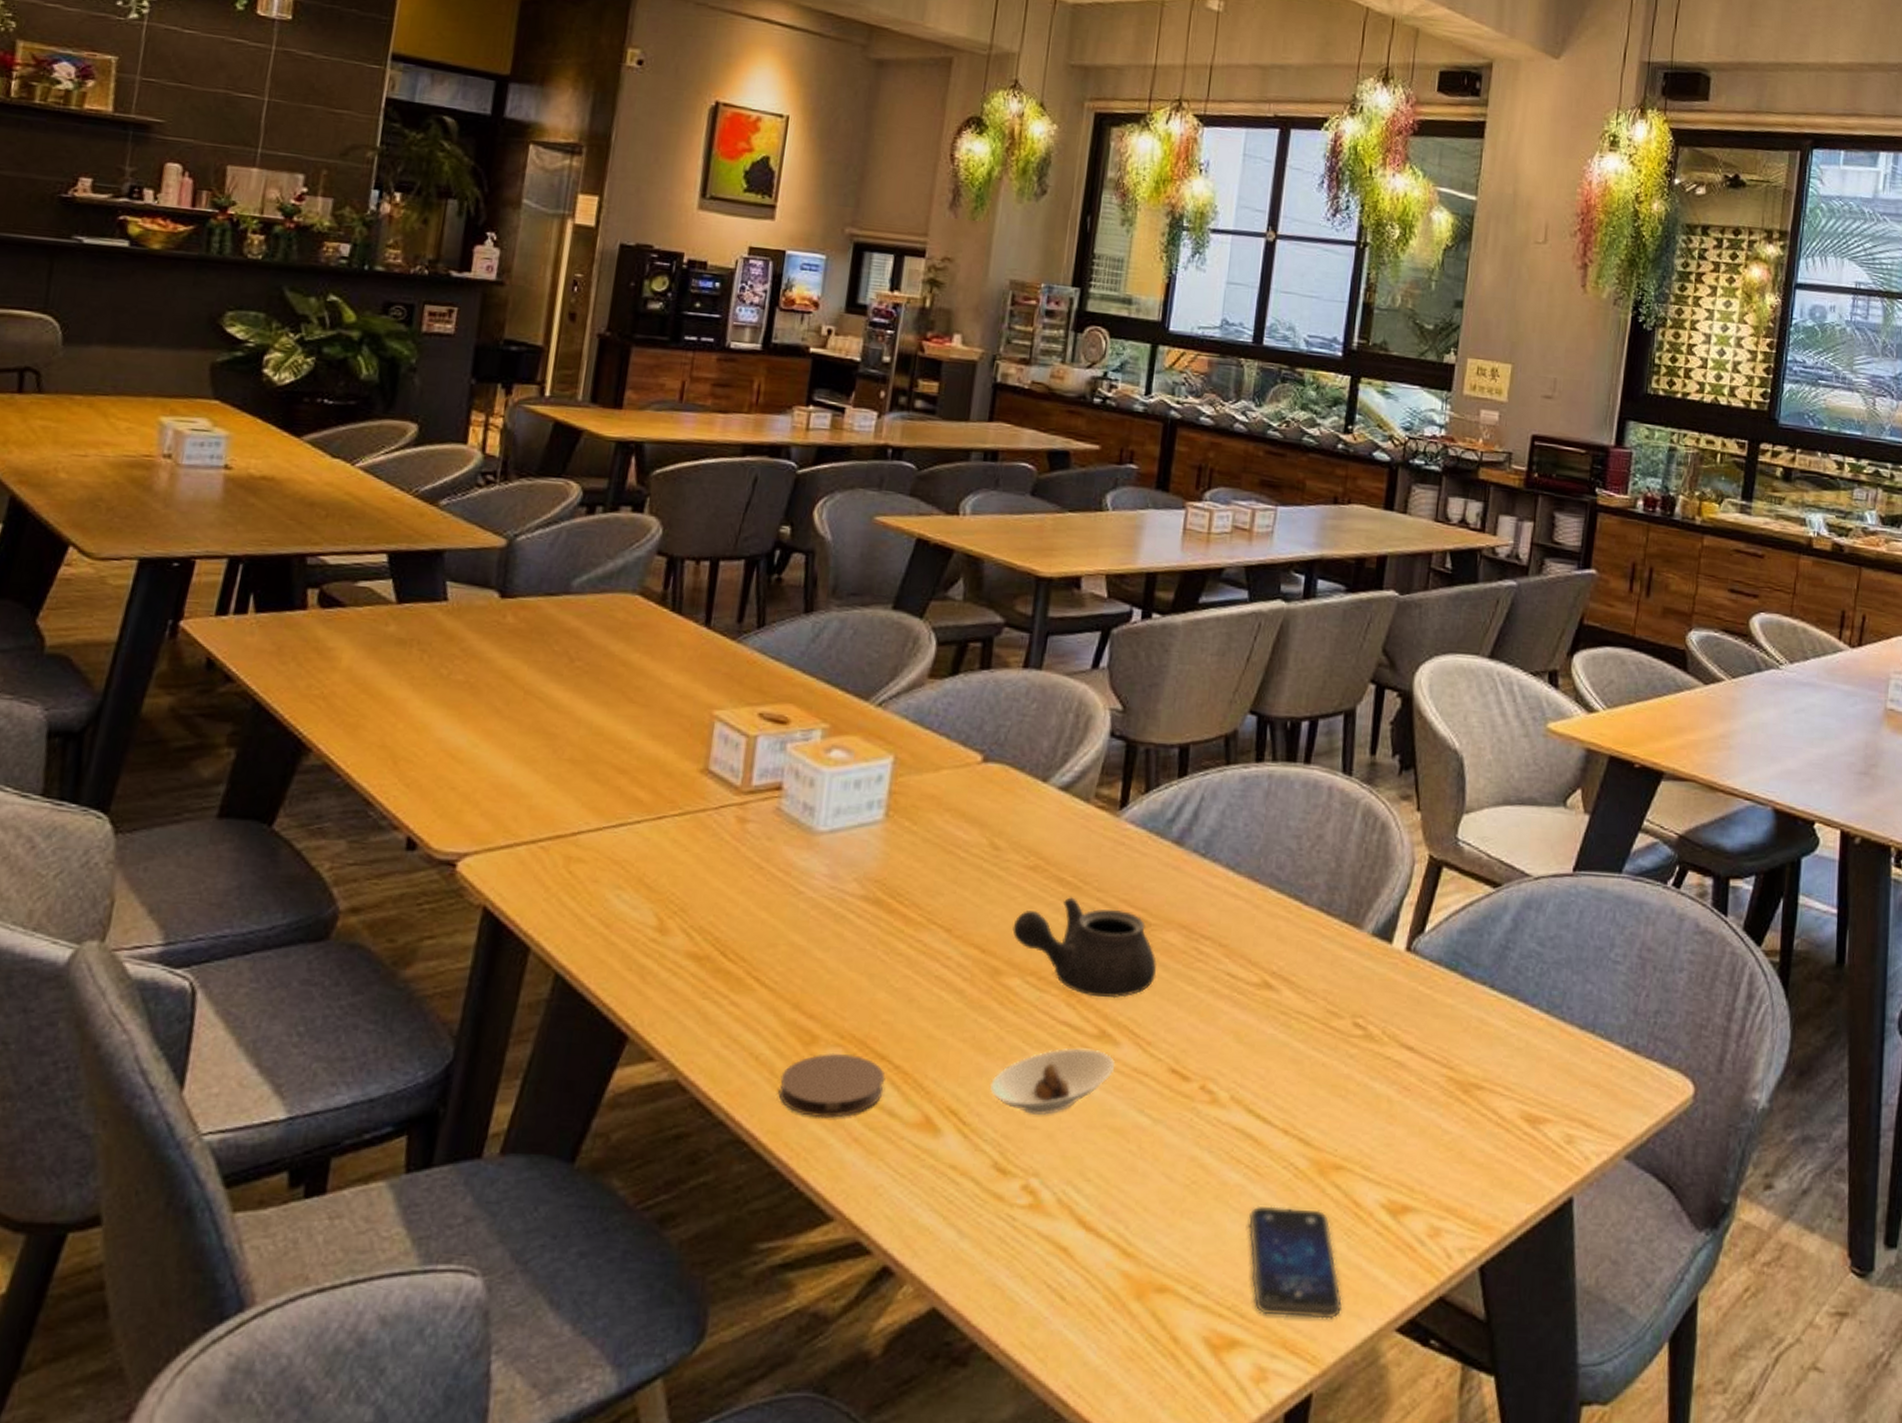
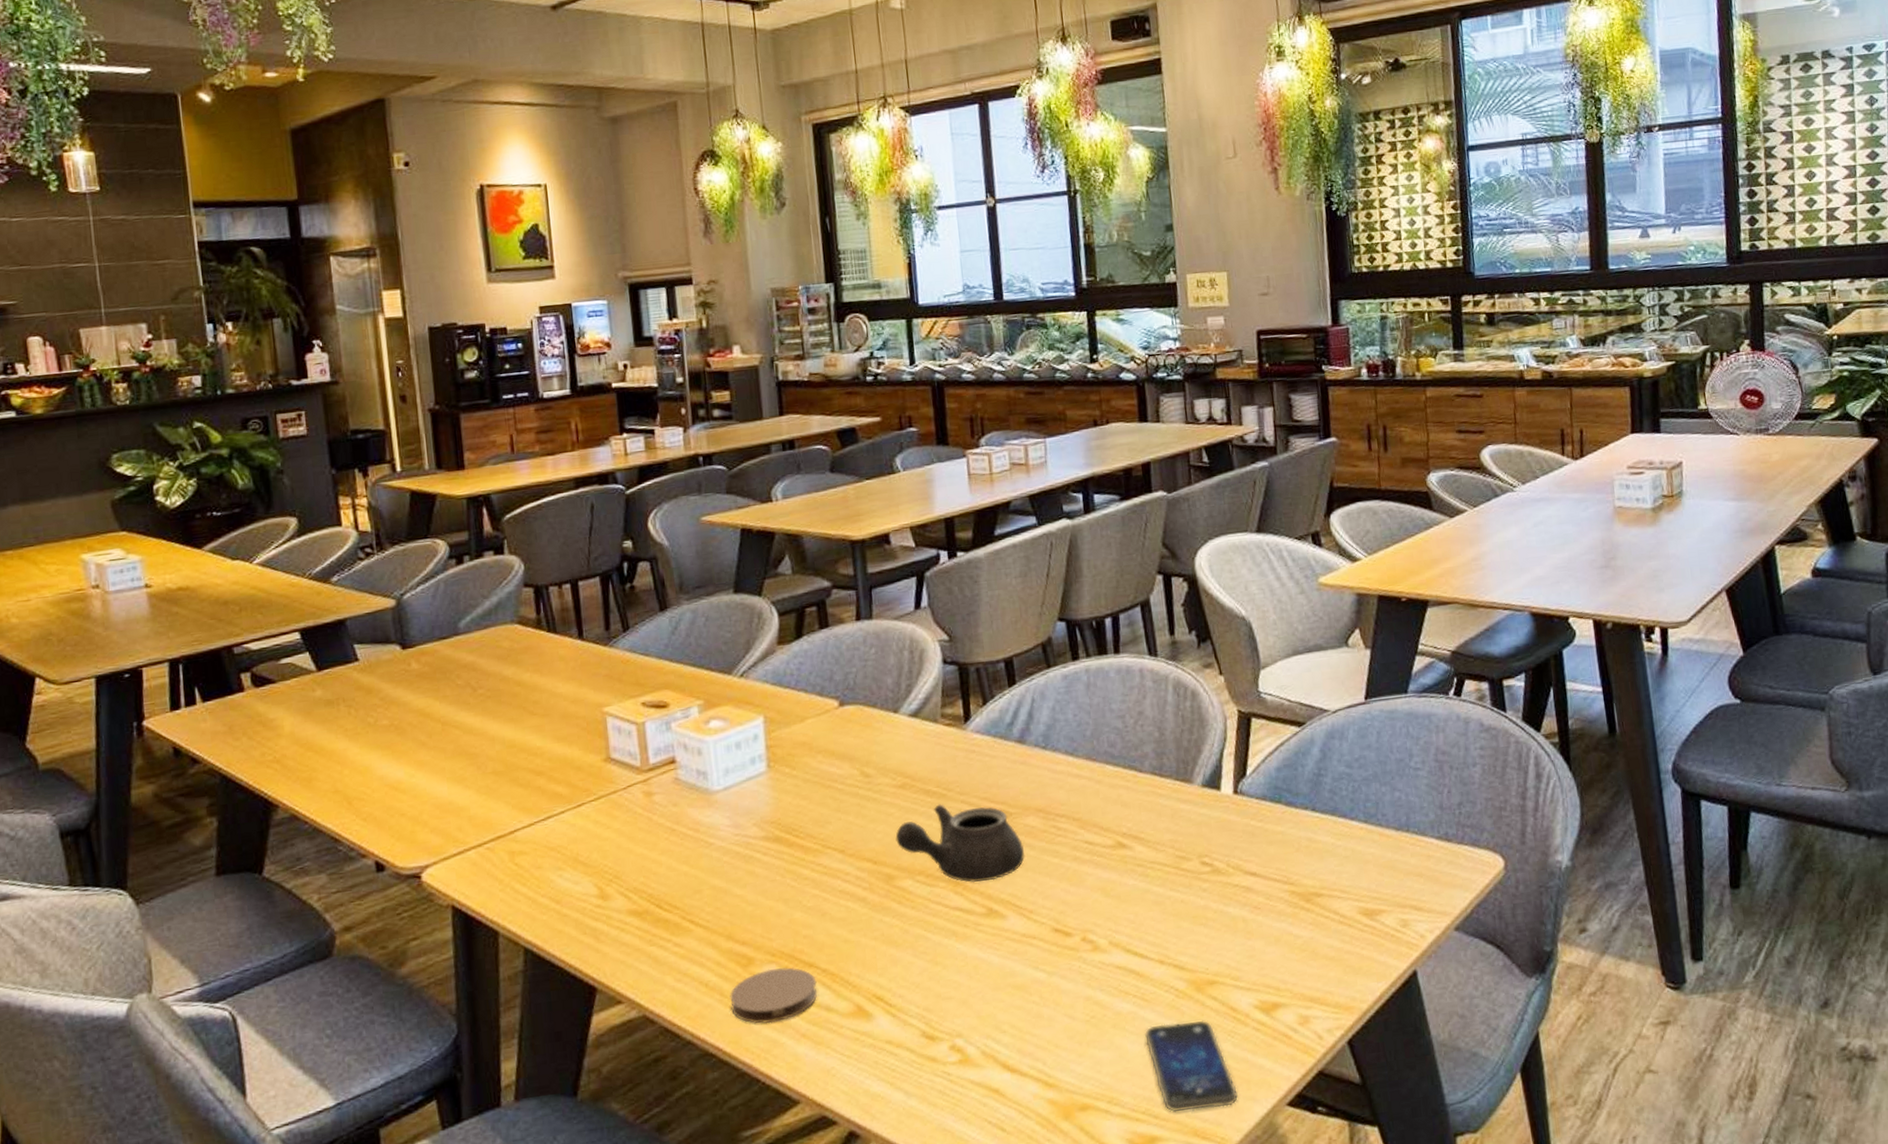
saucer: present [990,1048,1115,1115] -> none [905,925,1007,988]

